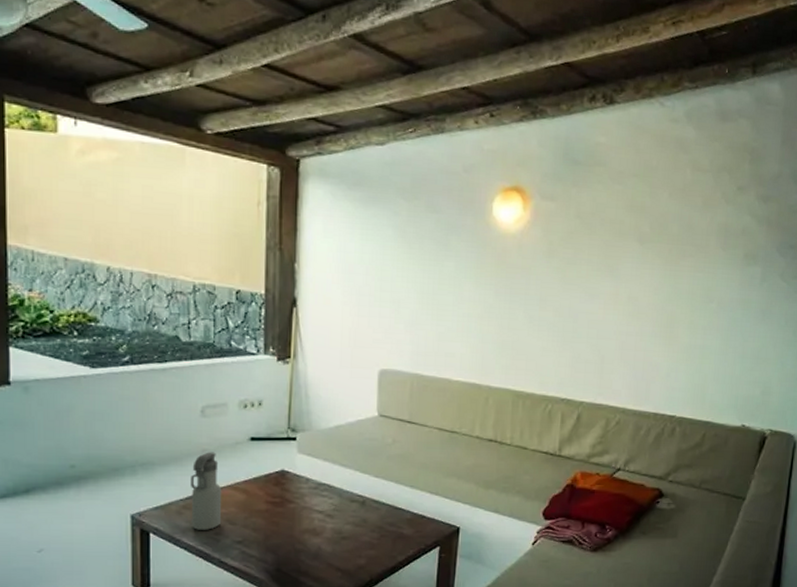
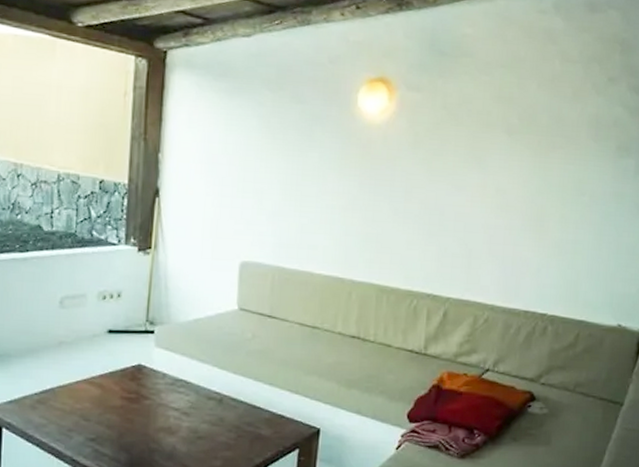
water bottle: present [191,452,222,530] -> none [45,344,78,426]

